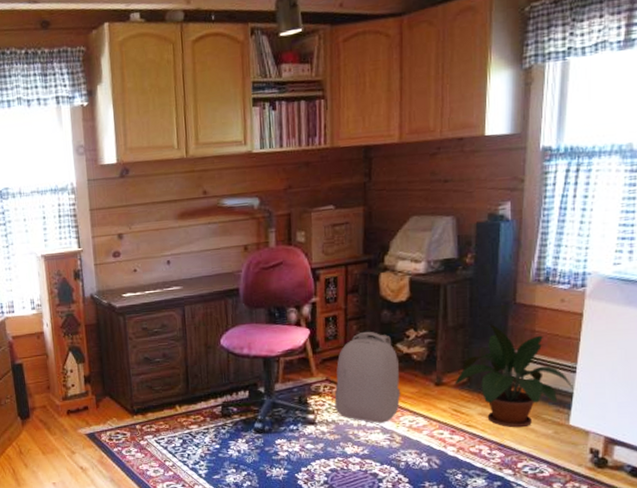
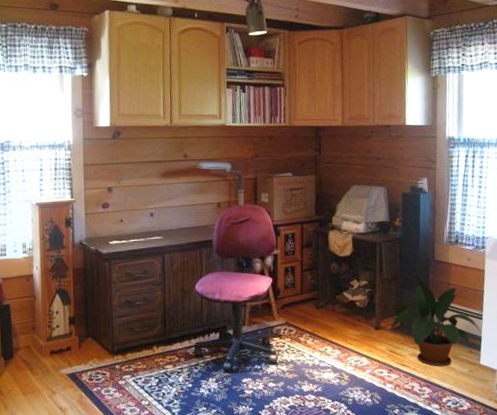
backpack: present [334,331,401,423] -> none [293,280,348,363]

